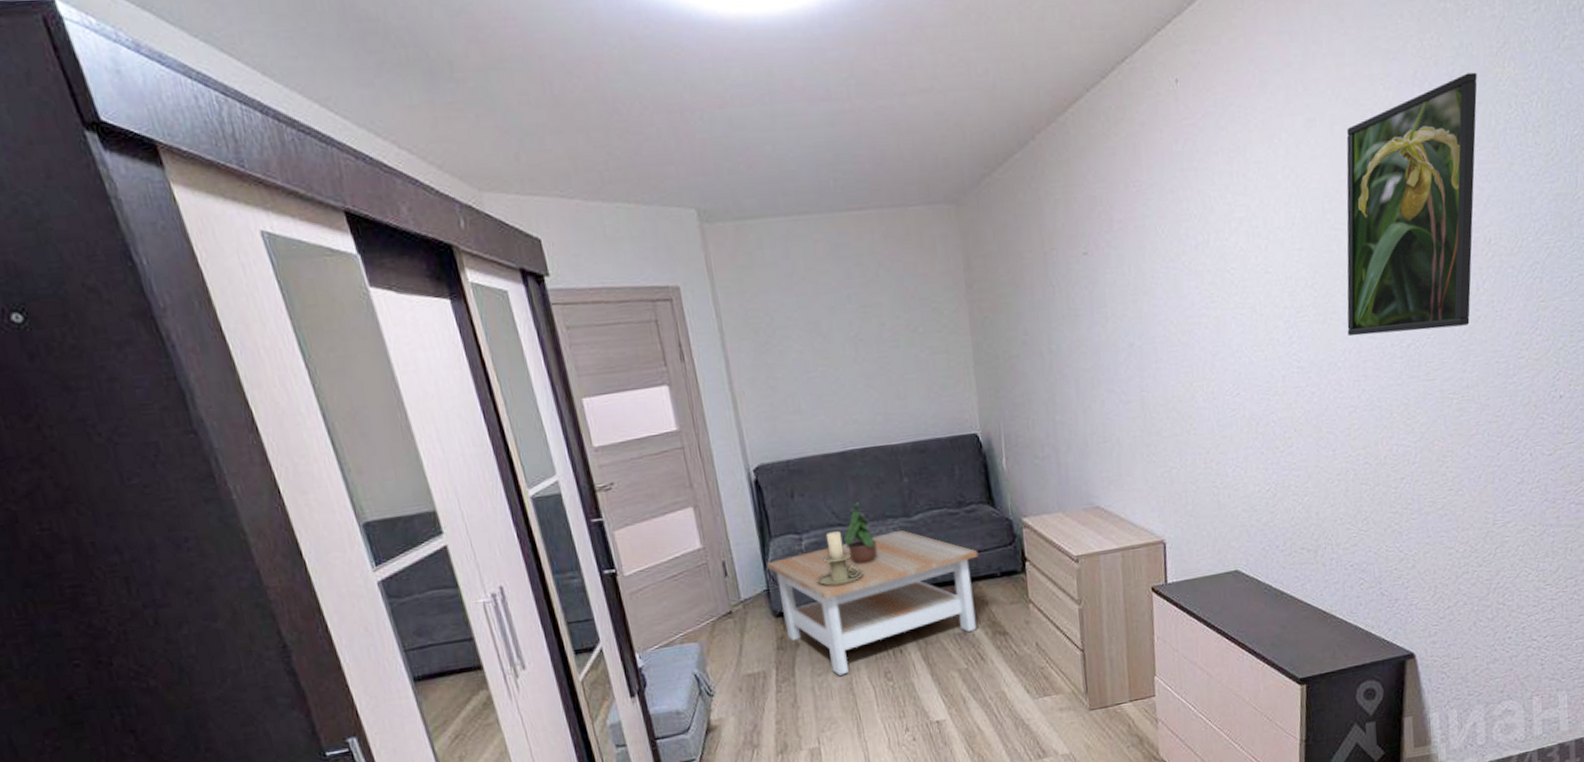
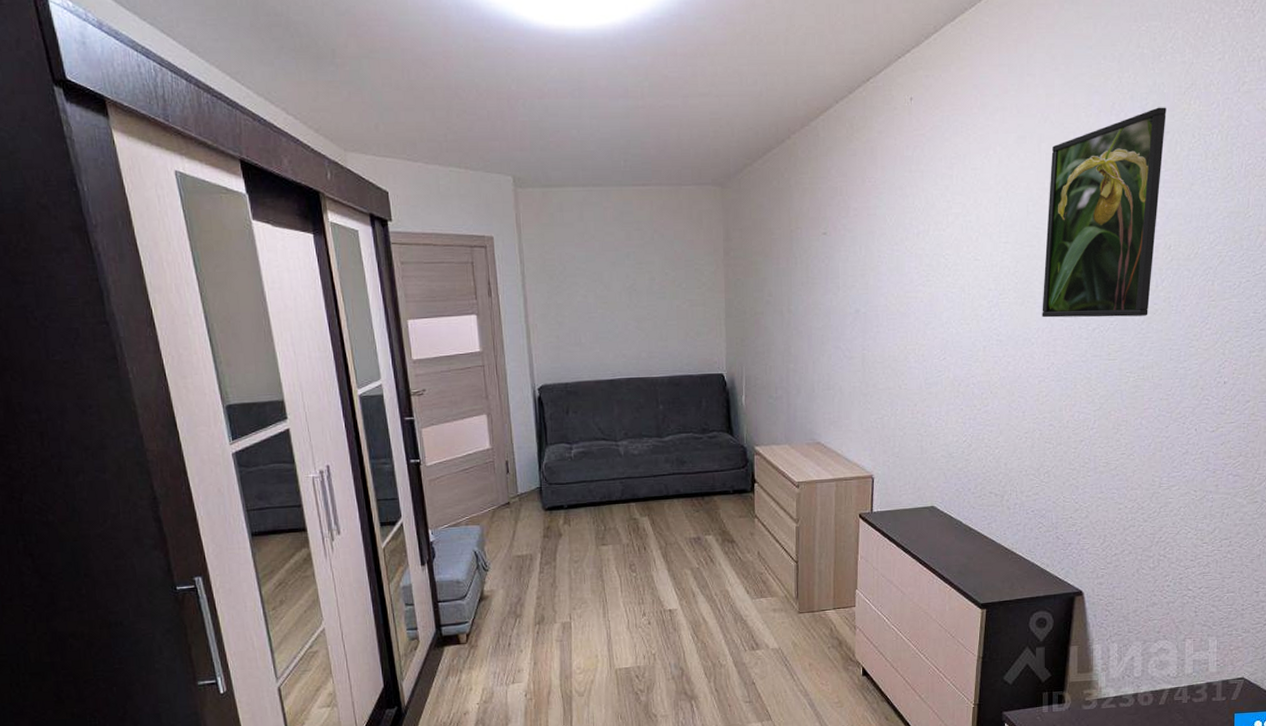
coffee table: present [767,529,979,676] -> none [542,447,716,564]
candle holder: present [816,531,864,587] -> none [581,444,620,490]
potted plant: present [844,501,878,564] -> none [606,421,633,473]

